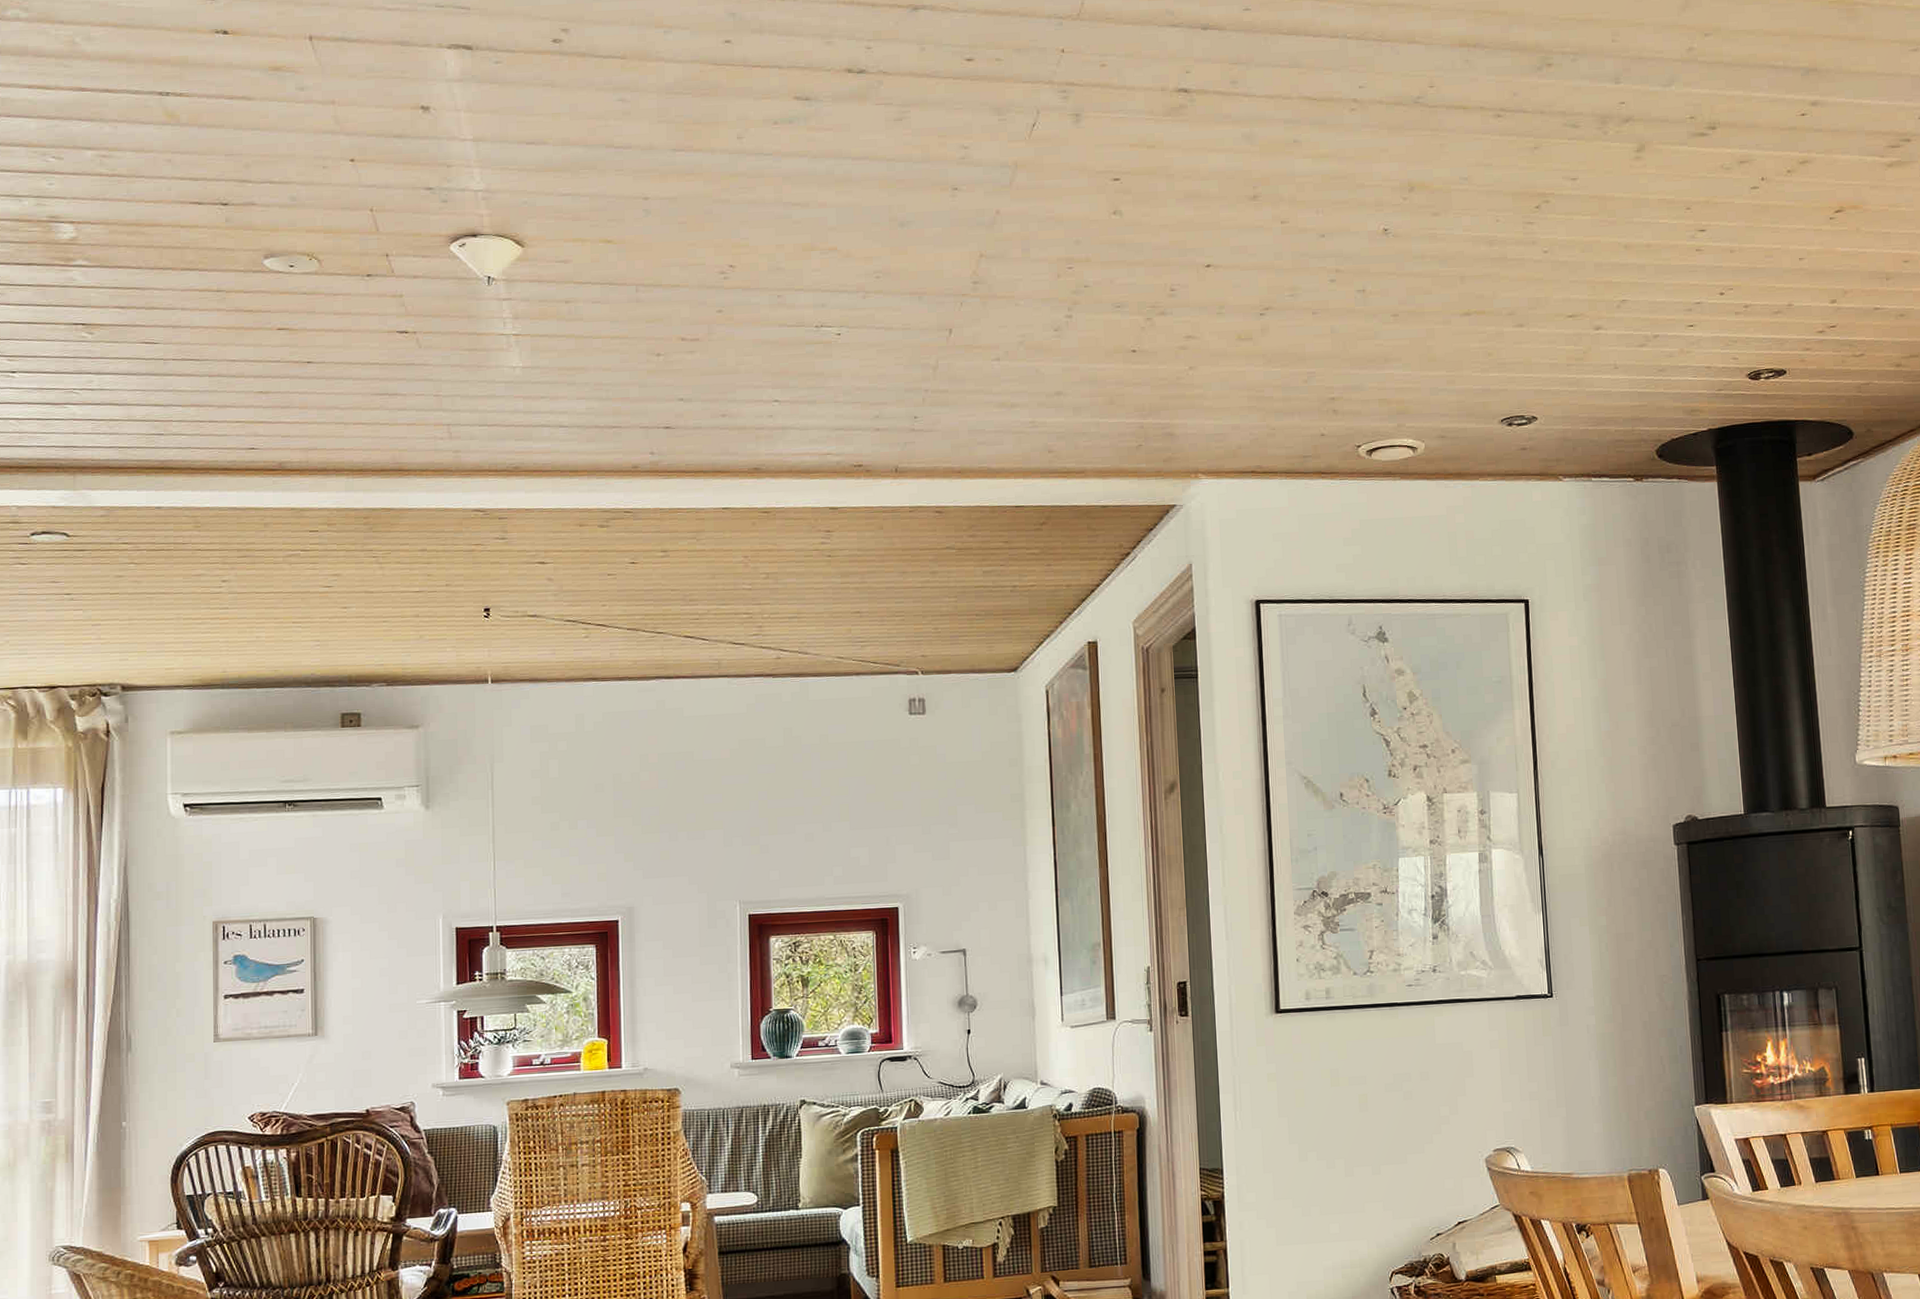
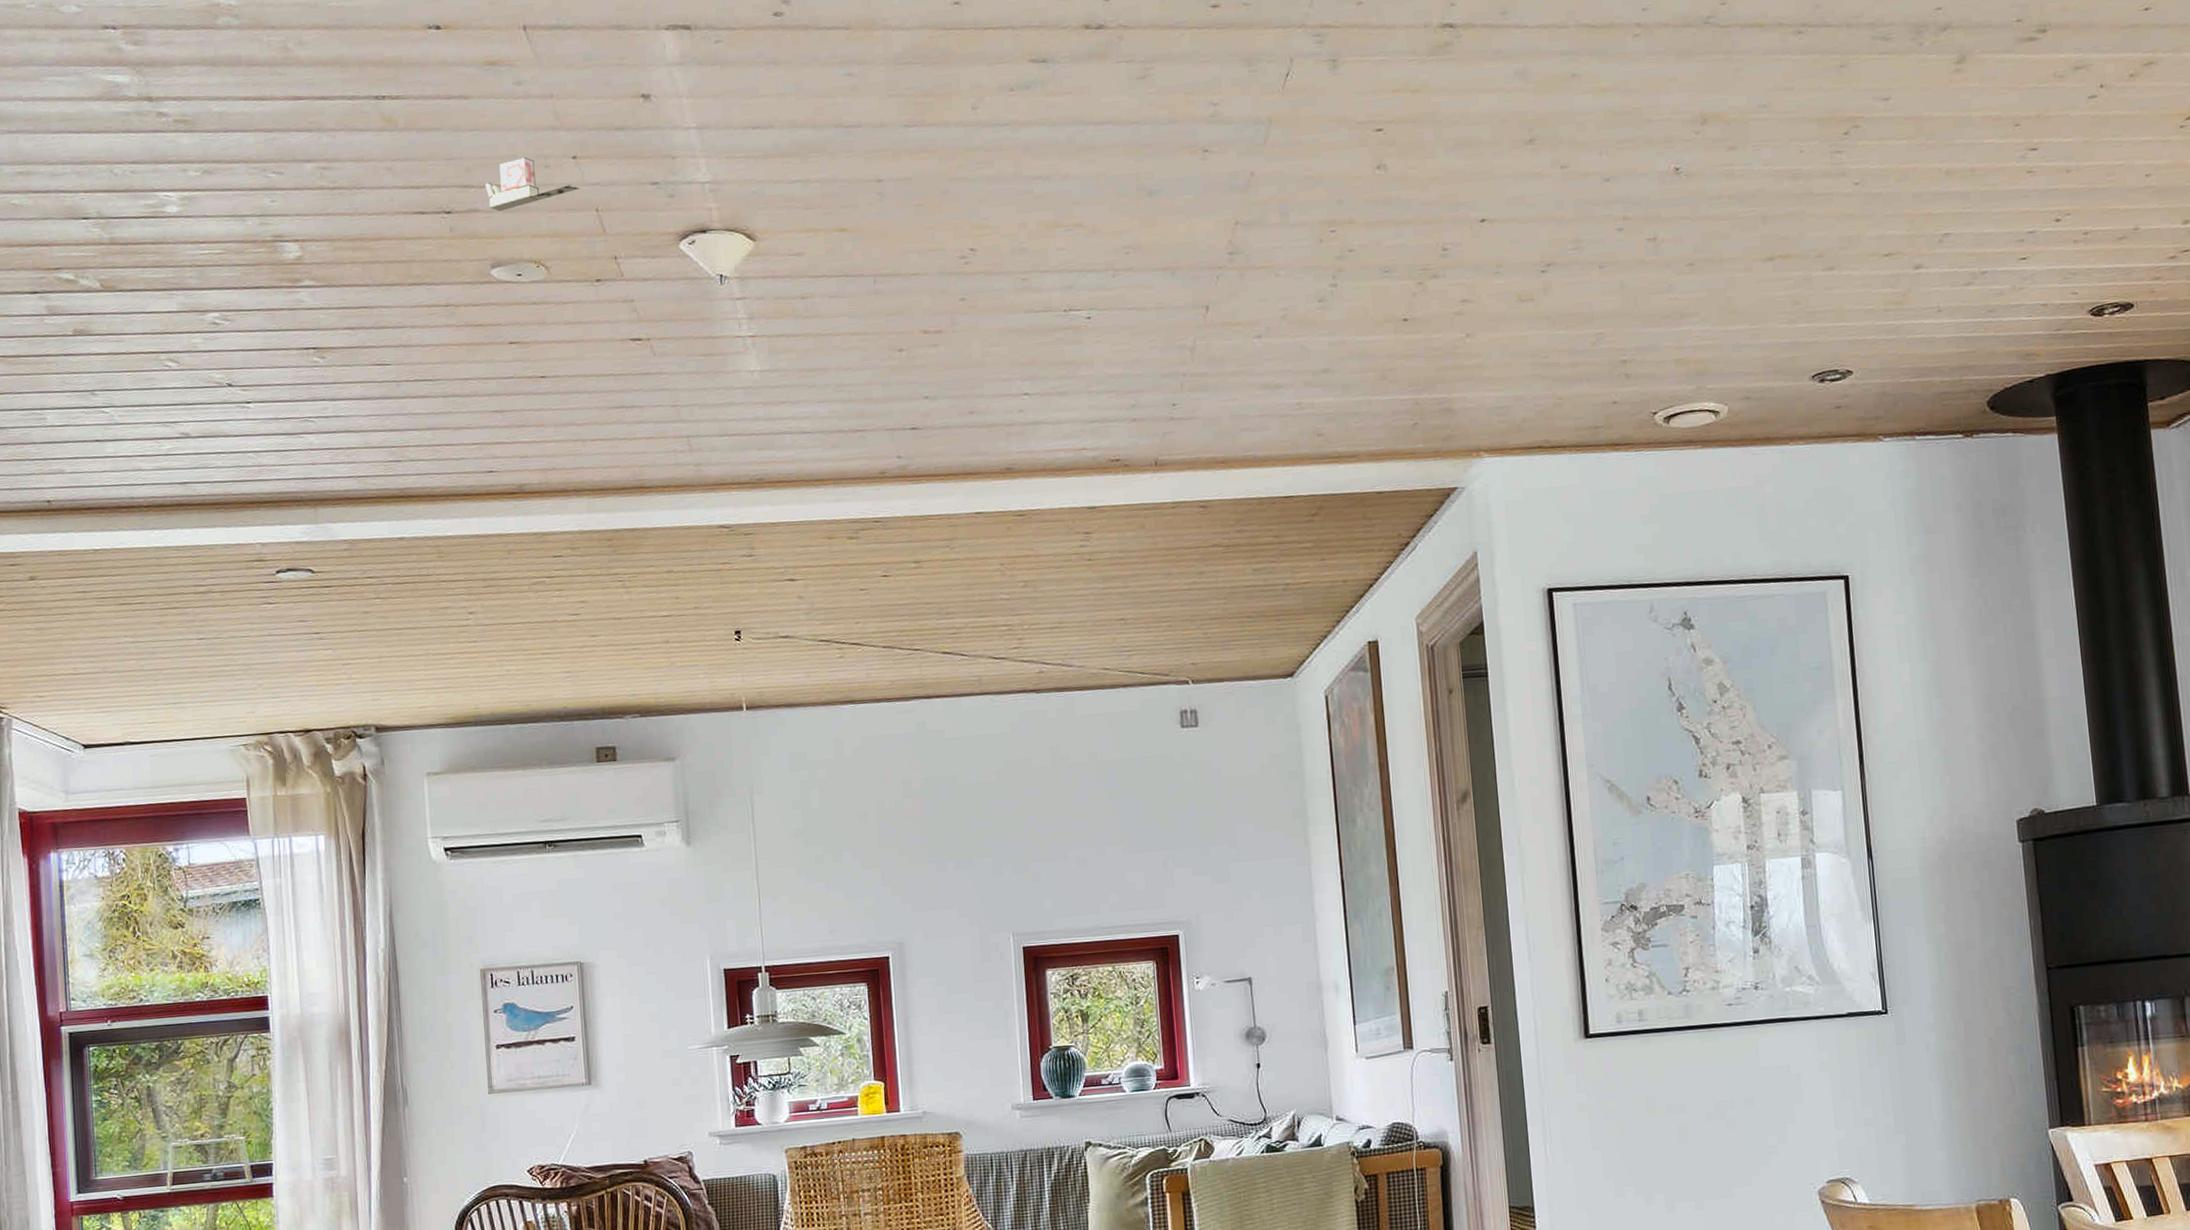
tape dispenser: none [263,157,355,207] -> present [485,157,579,212]

